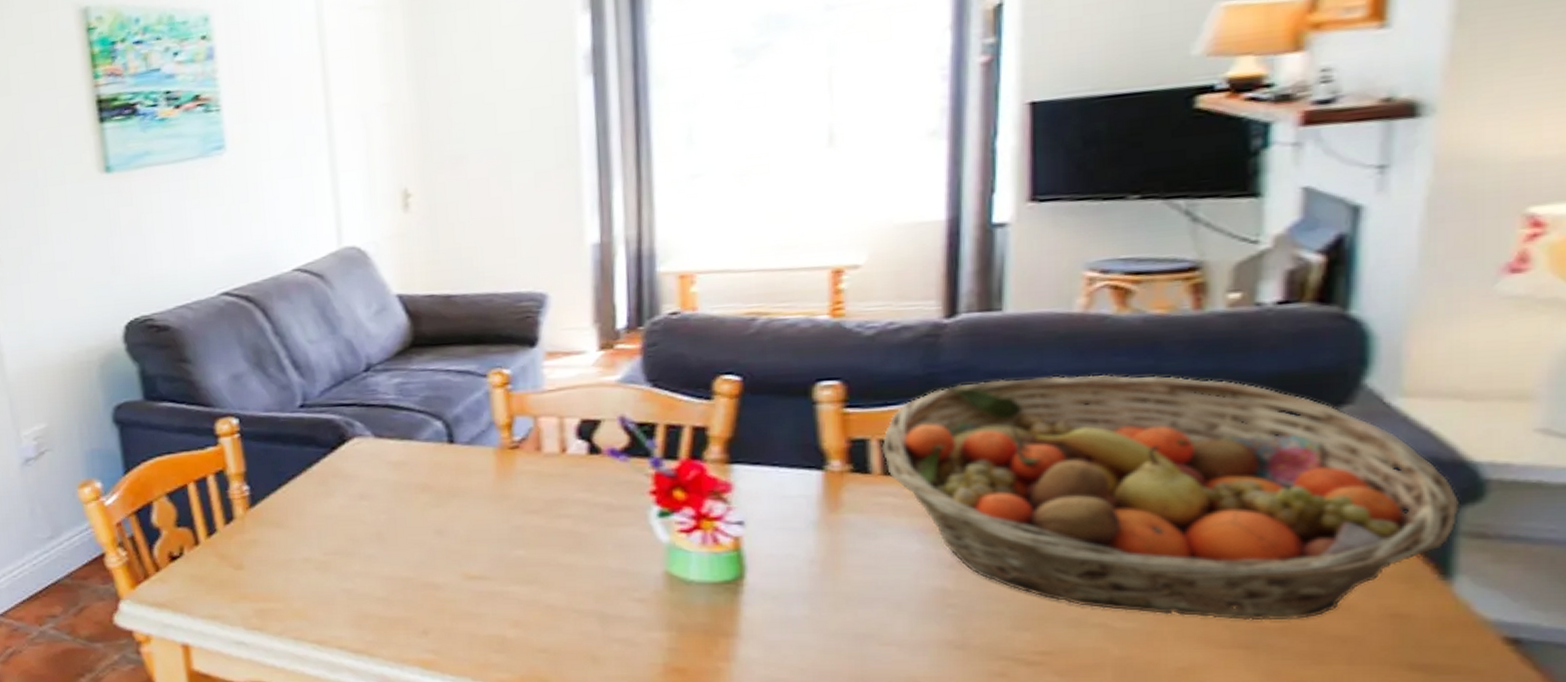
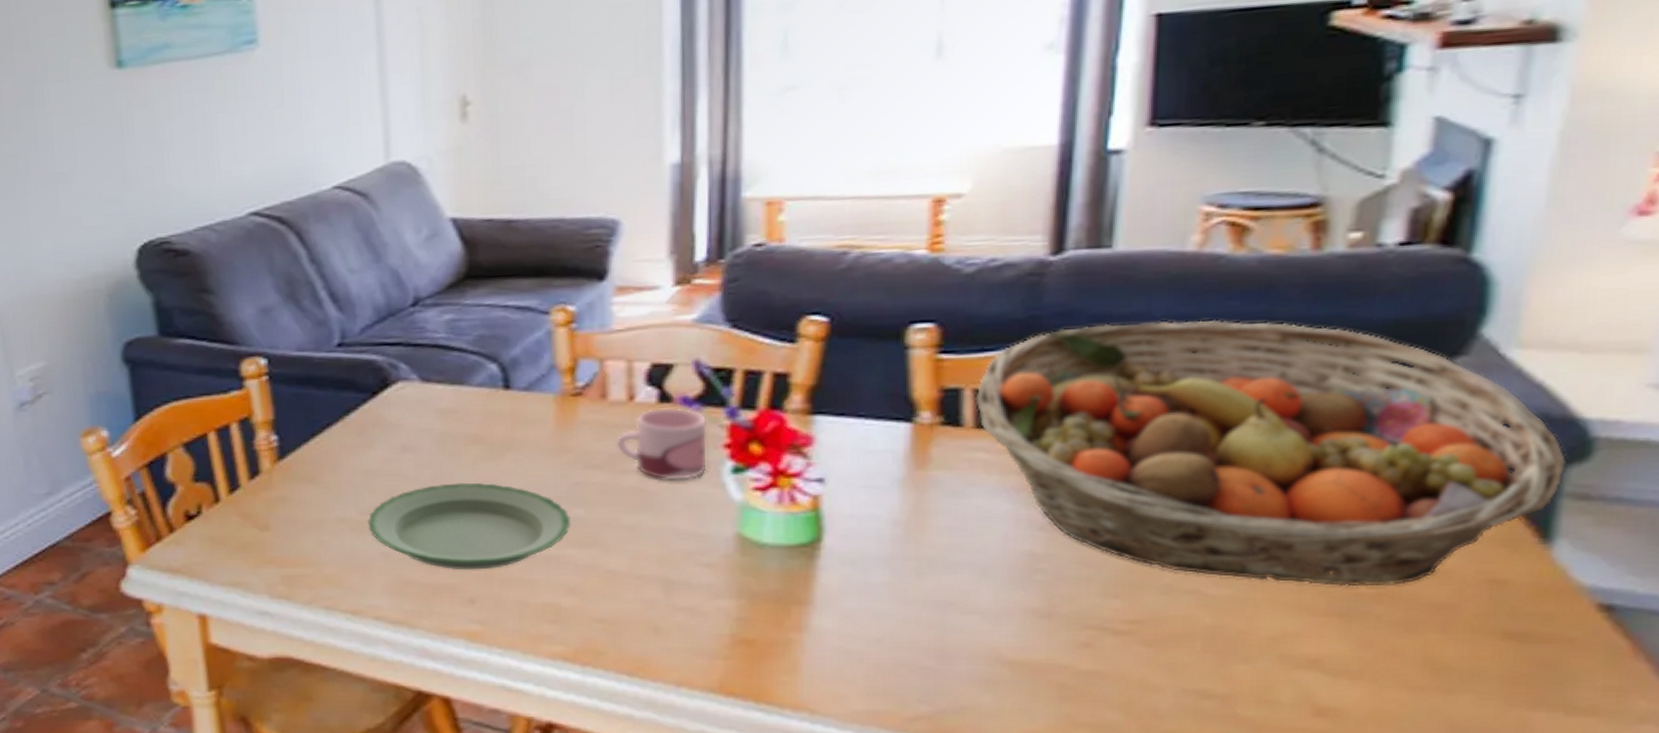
plate: none [330,526,513,605] -> present [367,482,571,570]
mug: none [551,457,636,525] -> present [616,406,708,482]

